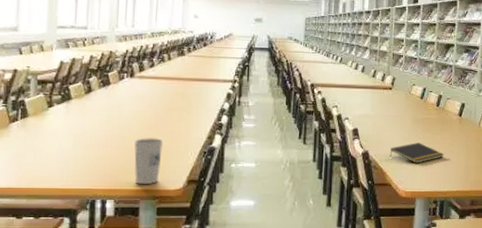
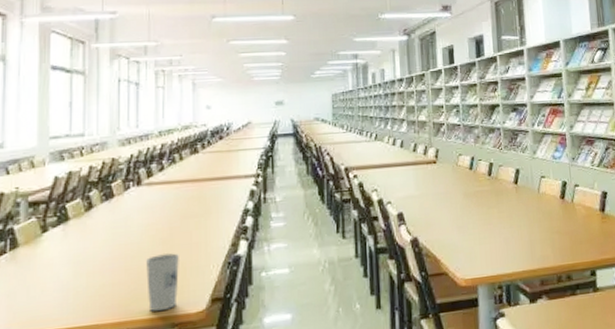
notepad: present [389,143,444,164] -> none [442,220,504,245]

